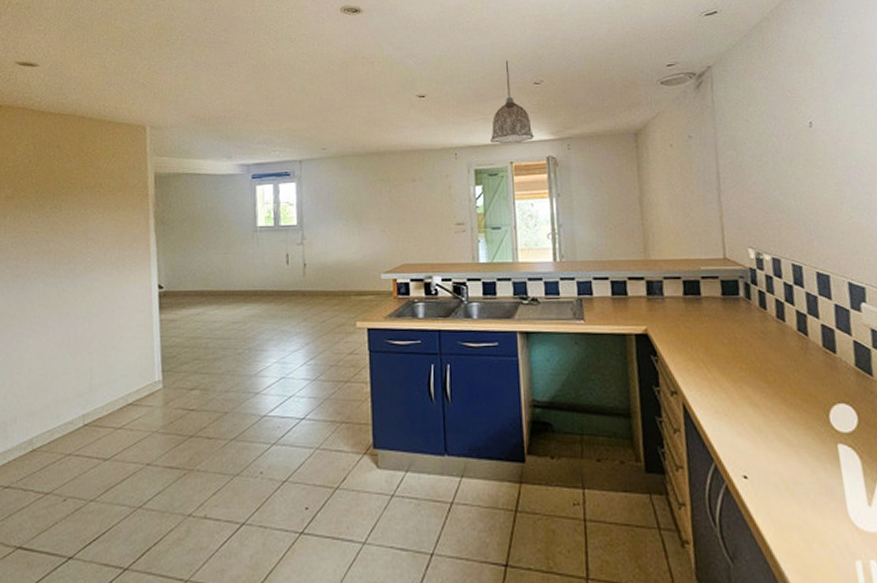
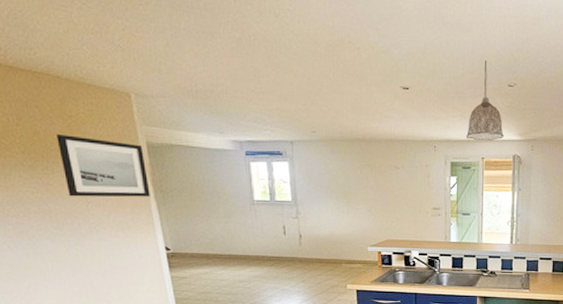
wall art: none [70,171,151,234] -> present [56,135,151,197]

